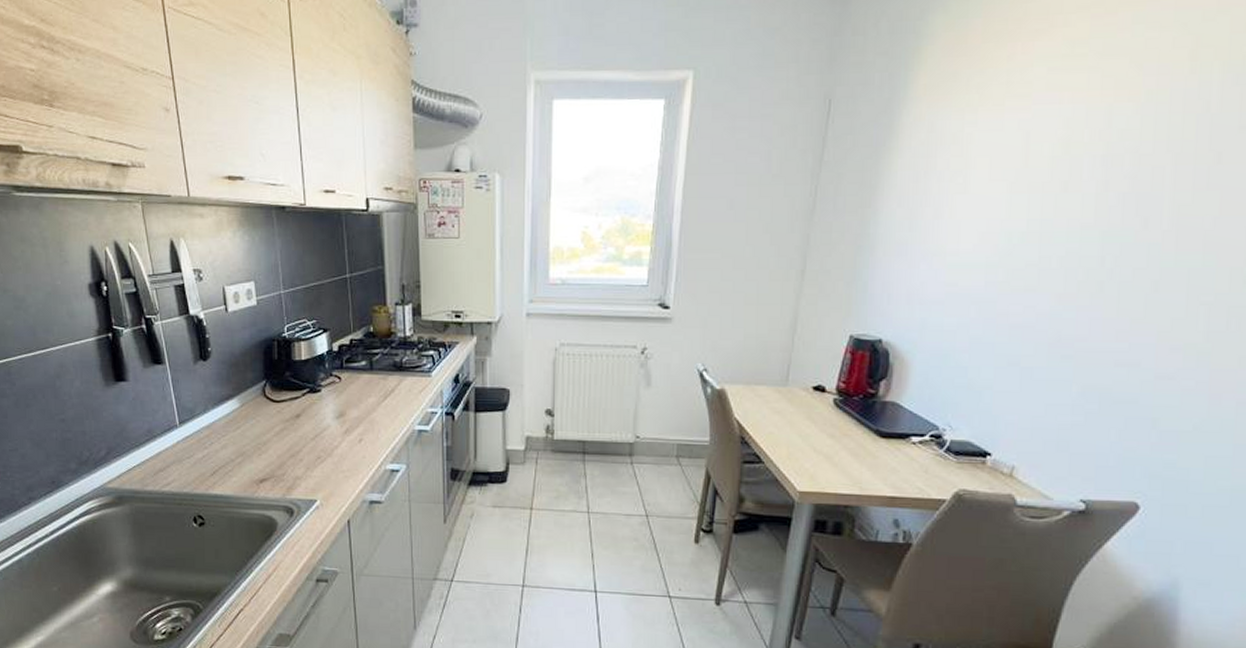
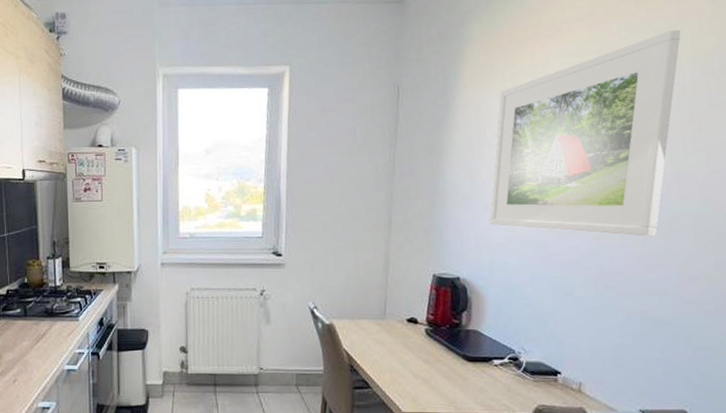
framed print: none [926,23,1218,296] -> present [489,29,681,237]

